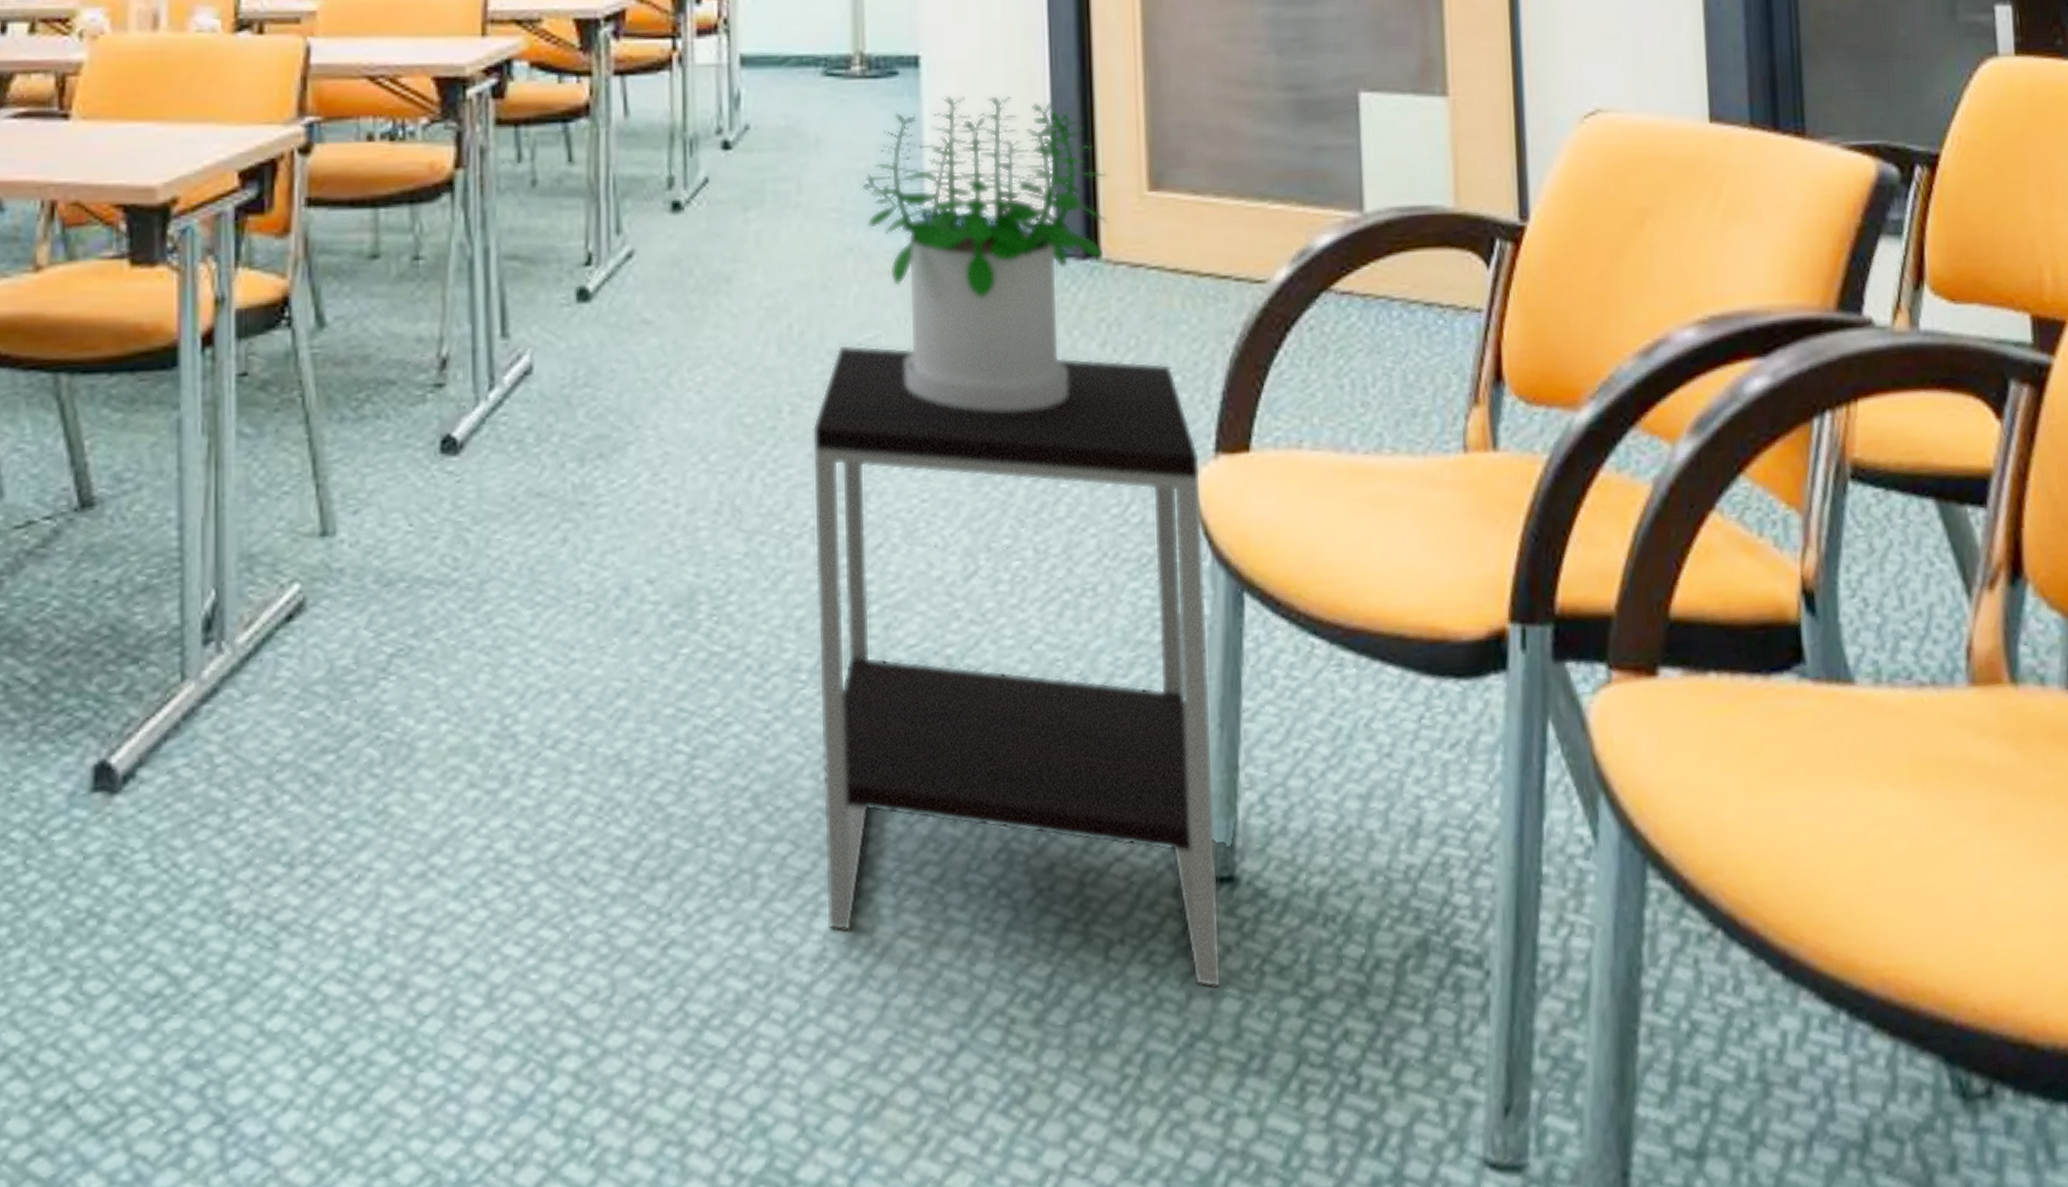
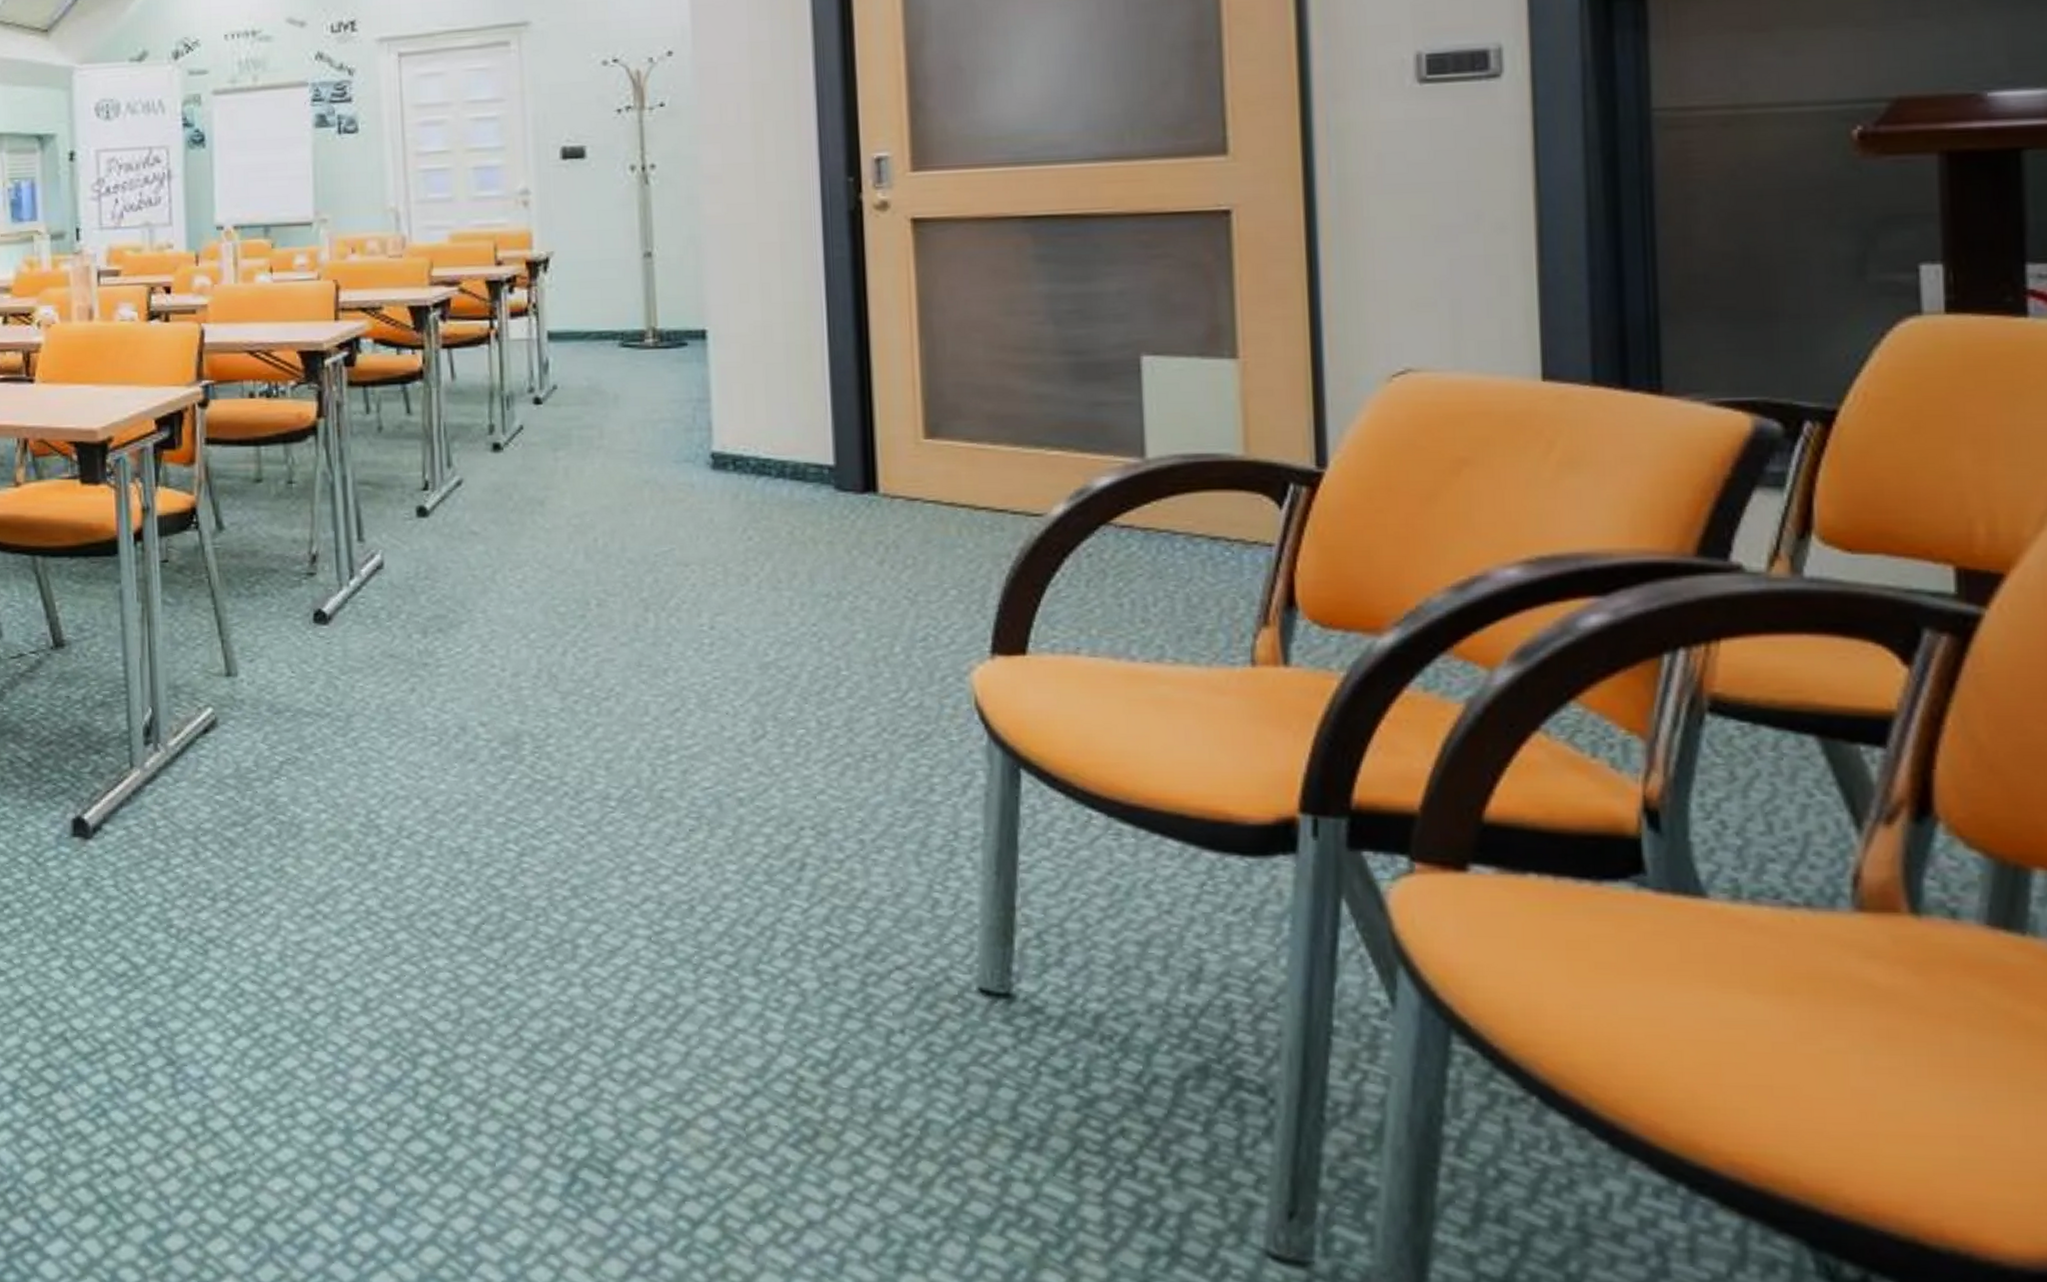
side table: present [811,345,1223,988] -> none [615,555,999,1079]
potted plant: present [863,95,1109,412] -> none [657,361,886,613]

